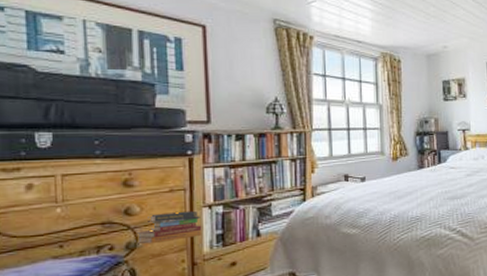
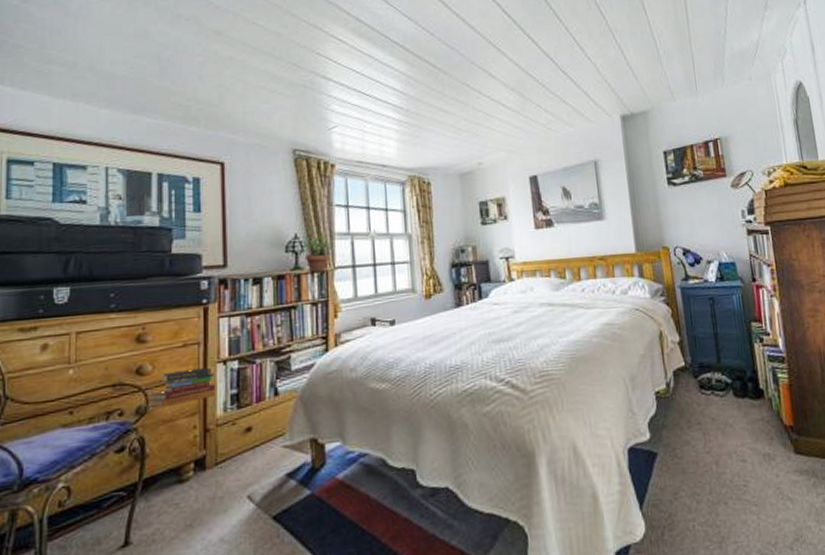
potted plant: none [279,100,310,133] -> present [299,234,332,273]

